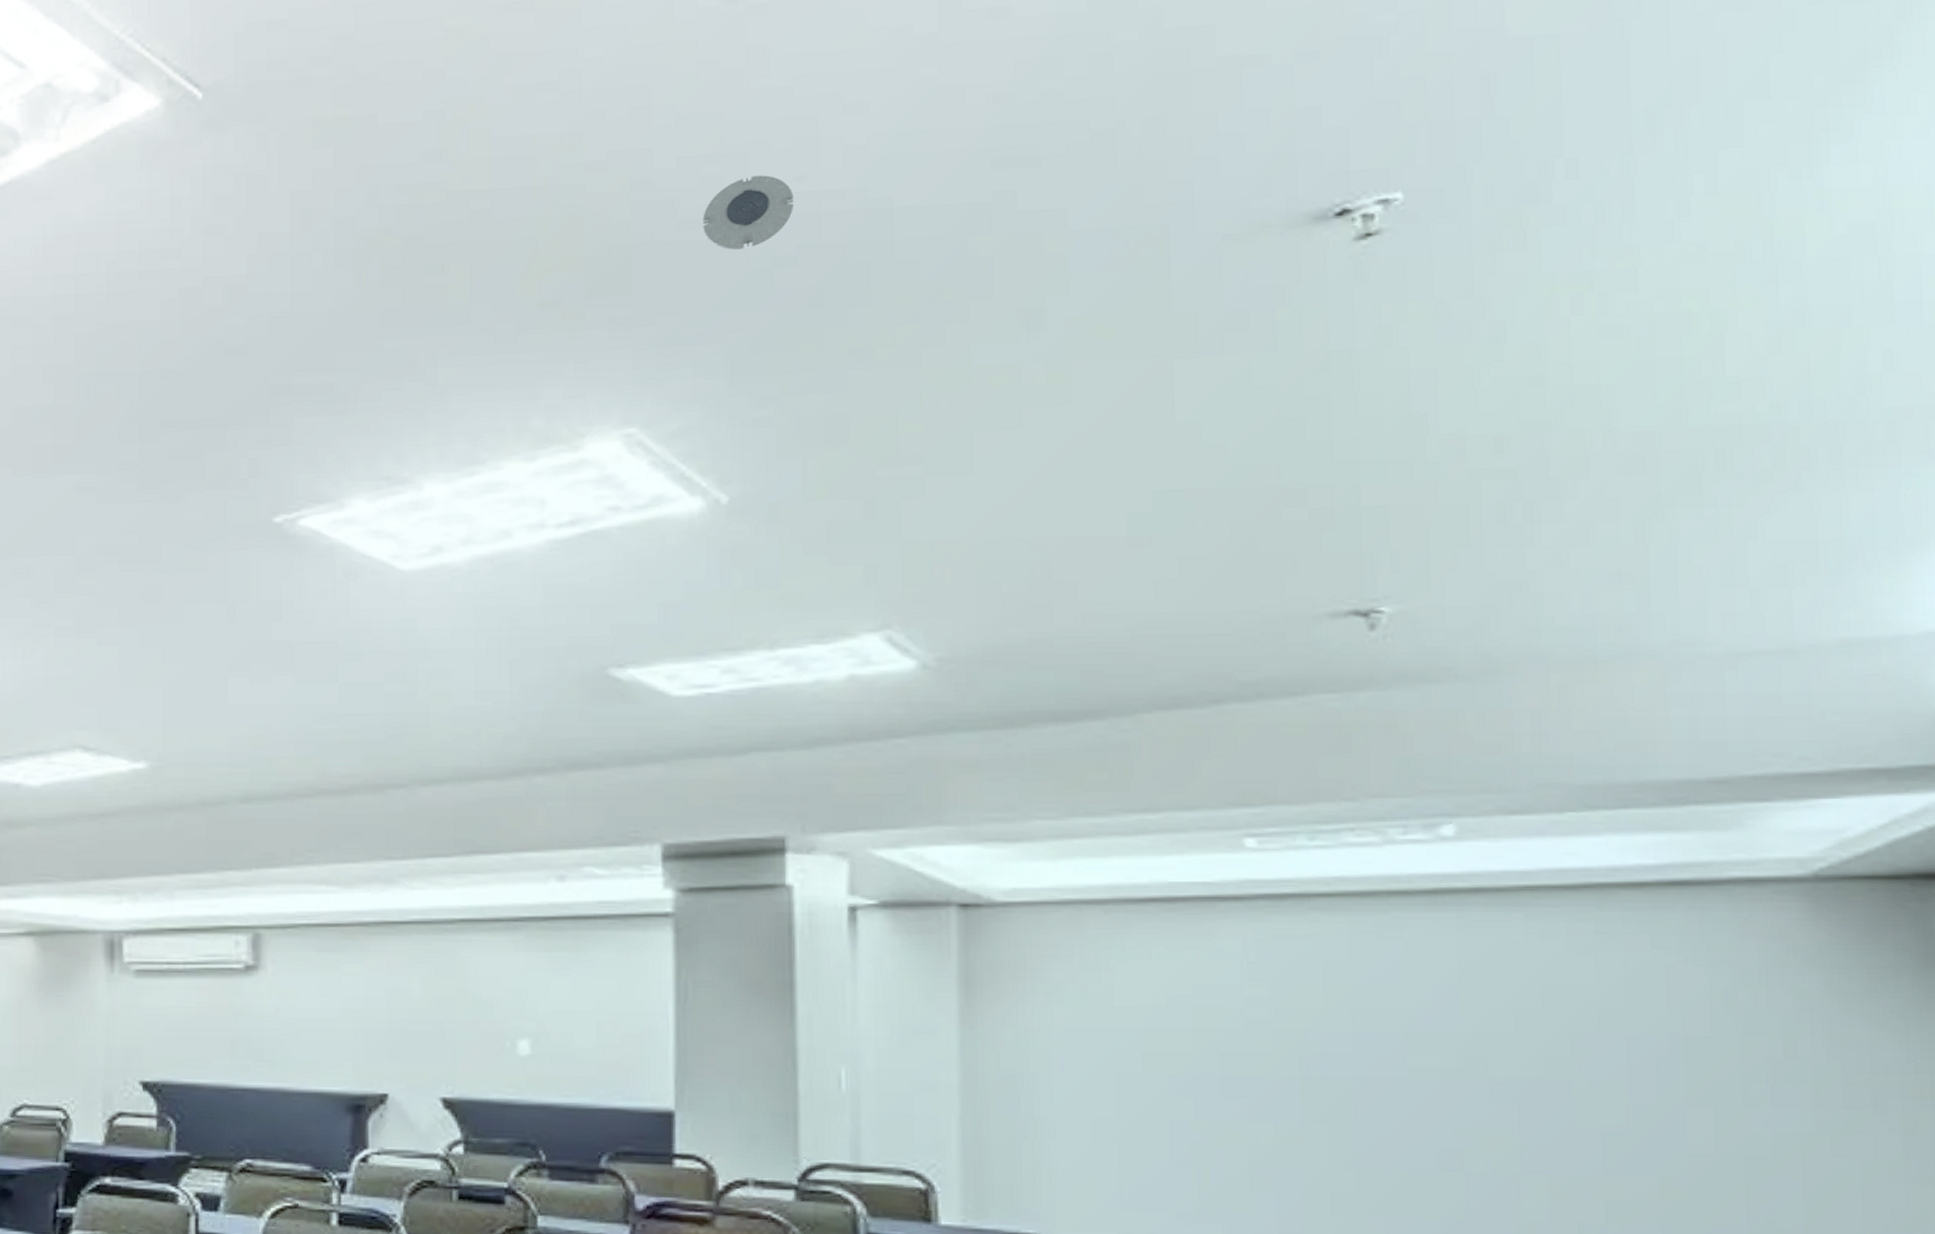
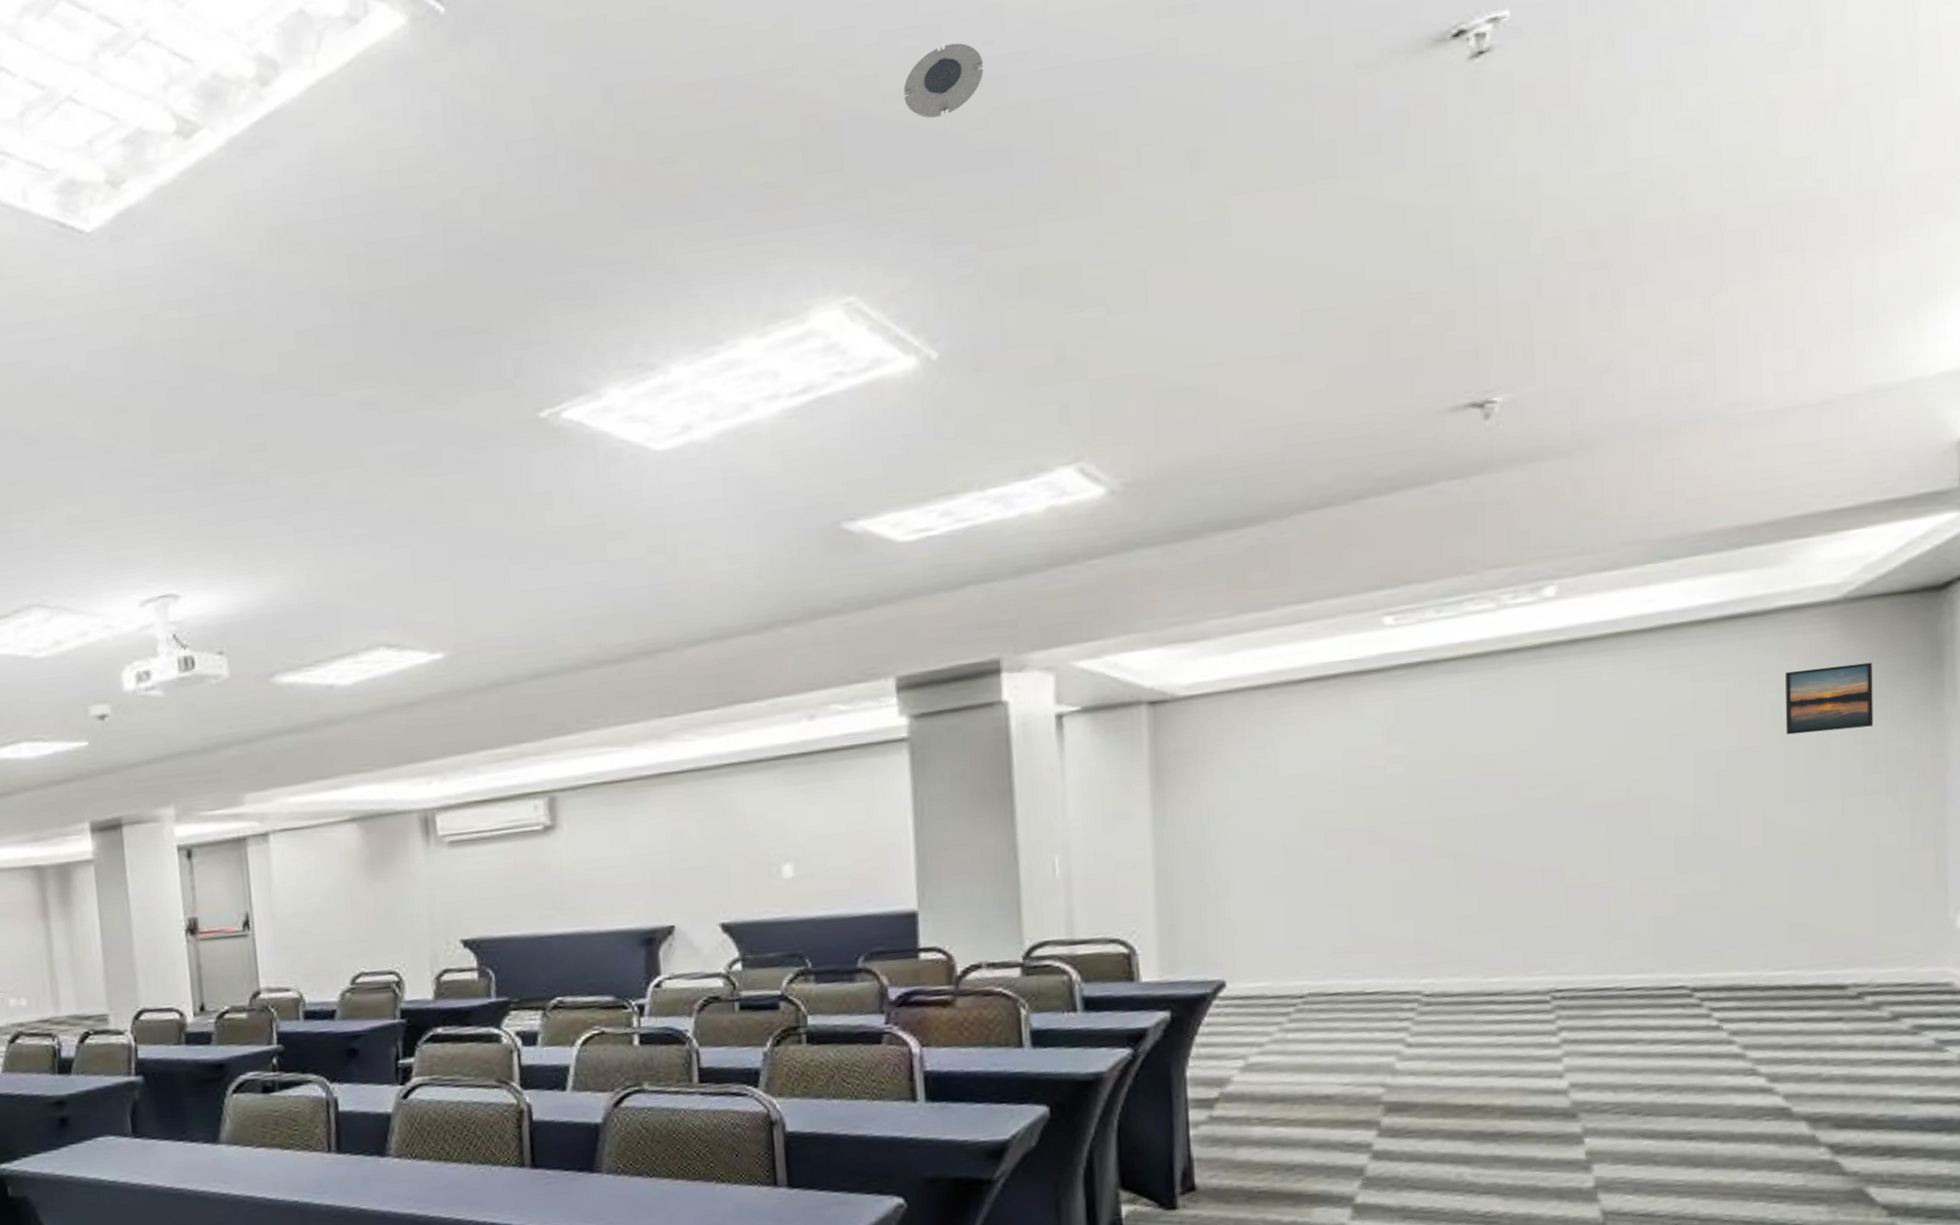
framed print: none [1740,953,1854,1028] -> present [1785,662,1874,735]

